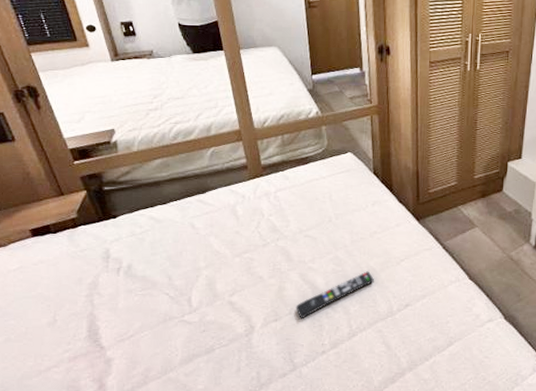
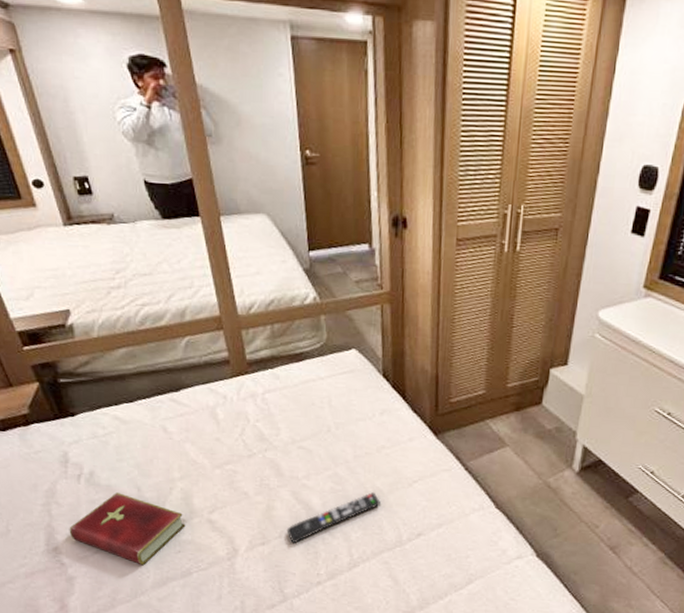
hardcover book: none [108,282,210,345] -> present [69,492,186,566]

